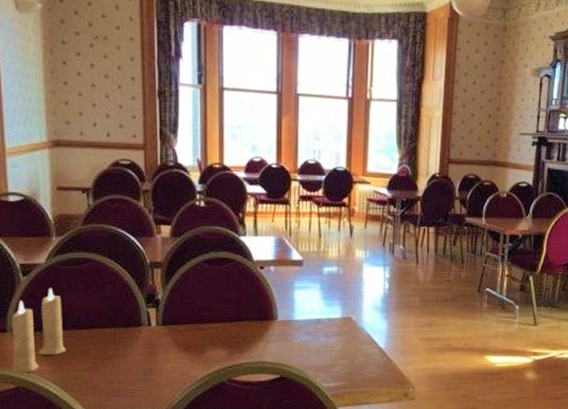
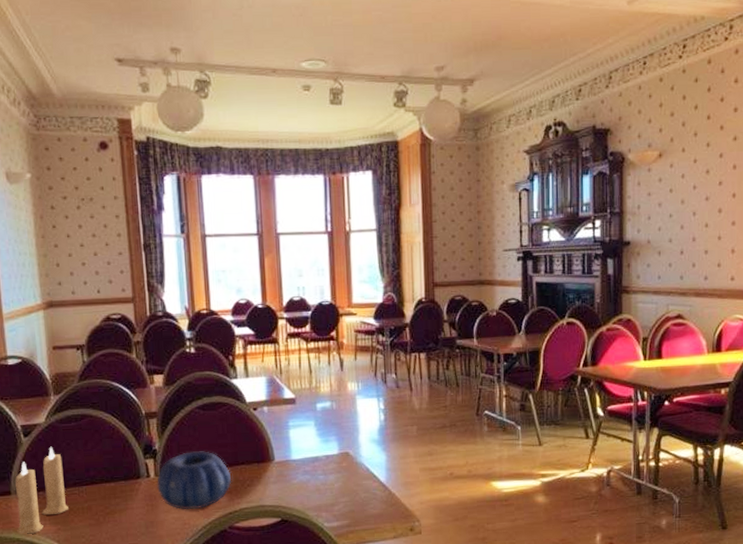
decorative bowl: none [158,304,234,361] -> present [157,451,232,510]

